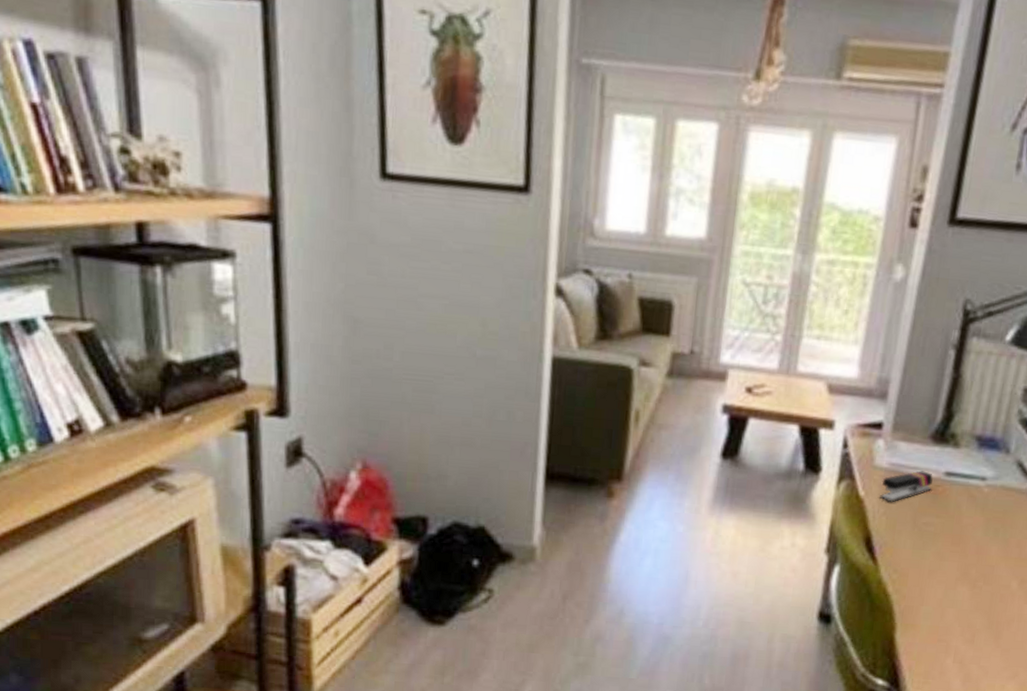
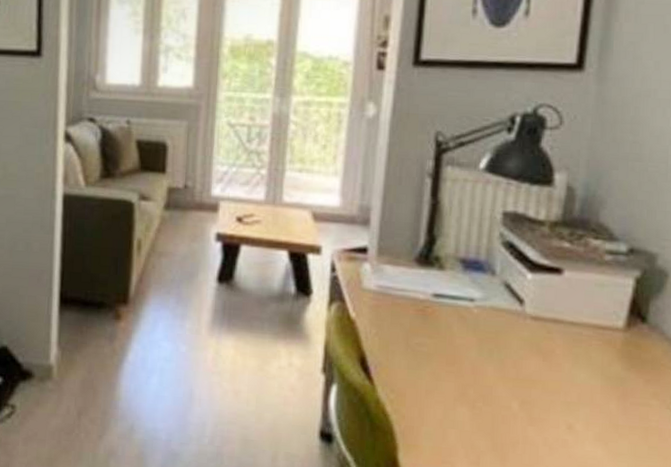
stapler: present [880,471,933,503] -> none [370,292,421,324]

